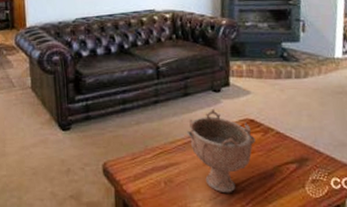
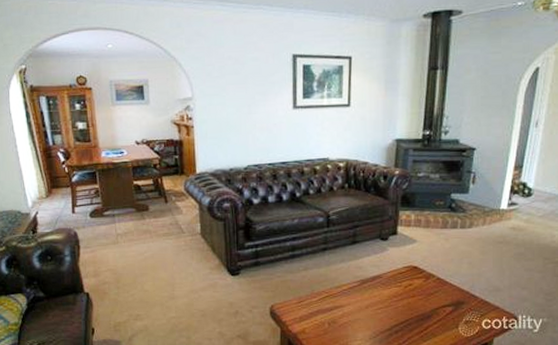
decorative bowl: present [186,109,256,193] -> none [352,256,417,333]

